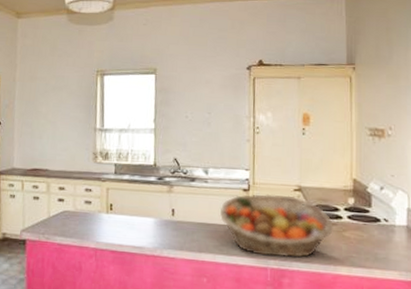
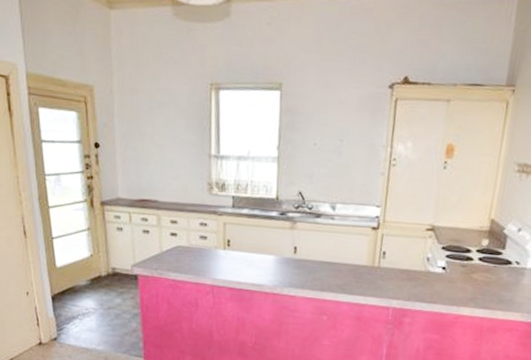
fruit basket: present [219,193,333,258] -> none [344,232,463,299]

